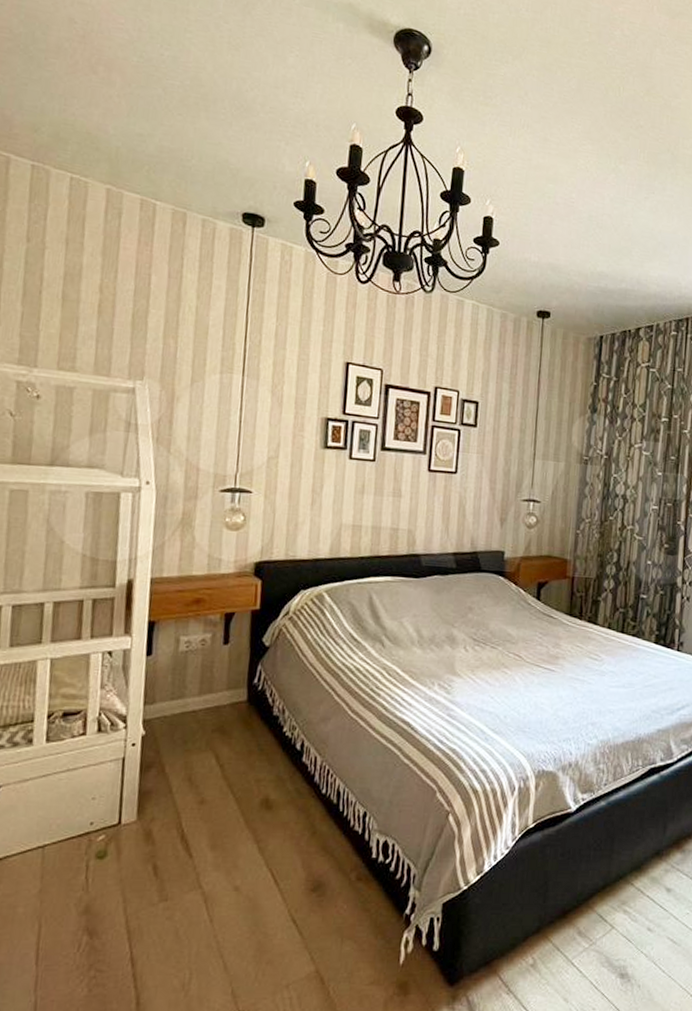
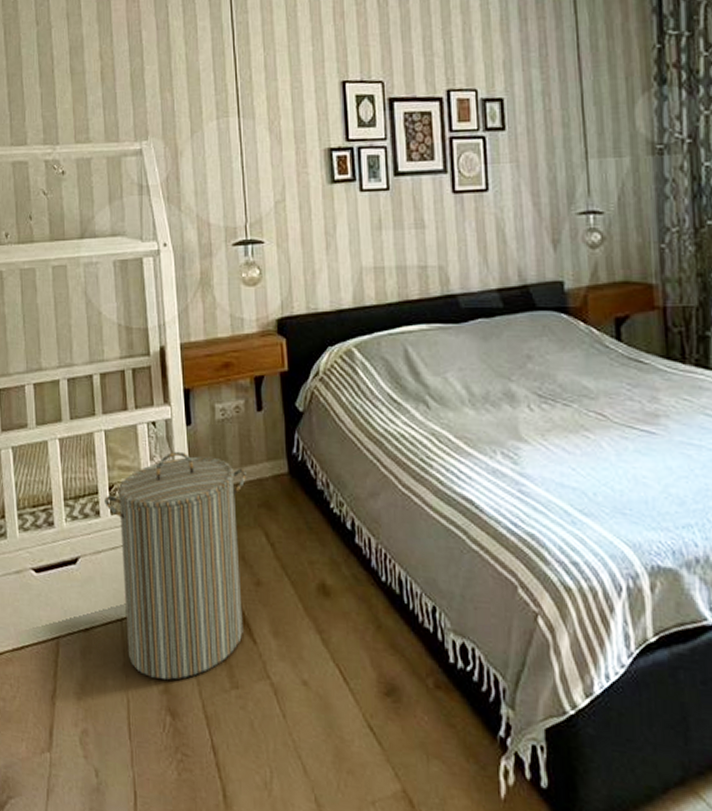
laundry hamper: none [40,680,204,900] -> present [104,451,246,680]

